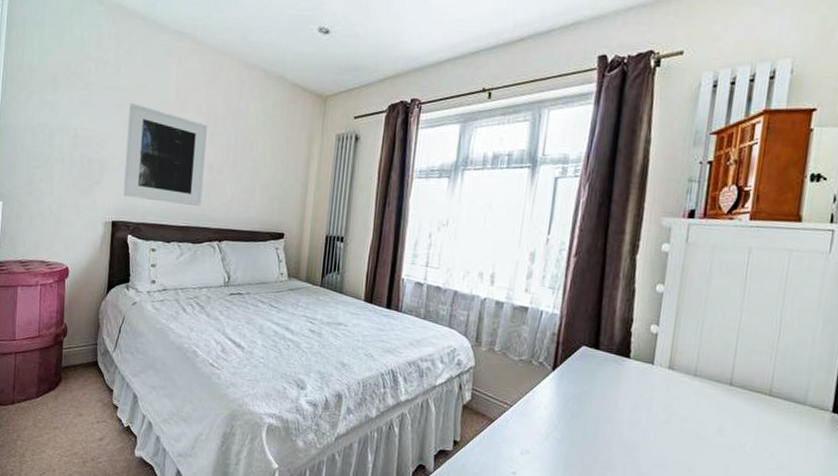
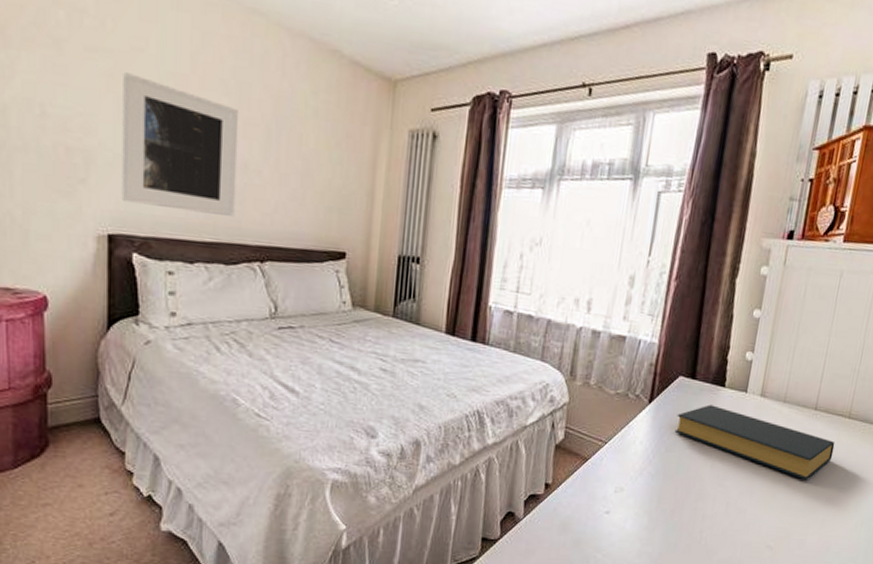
hardback book: none [579,374,756,458] -> present [674,404,835,481]

